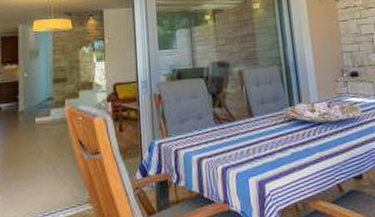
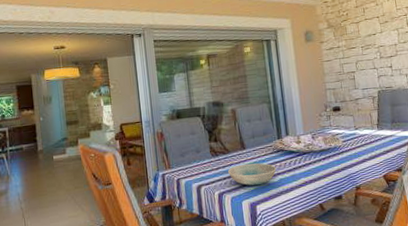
dish: none [233,133,288,160] -> present [228,163,277,186]

